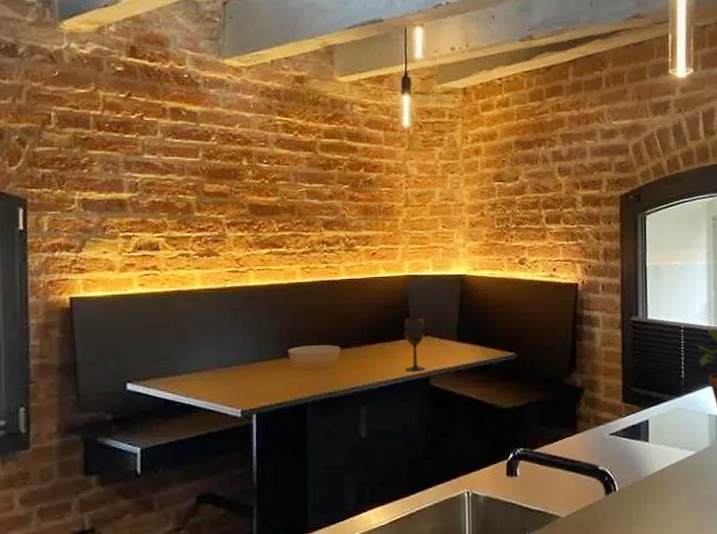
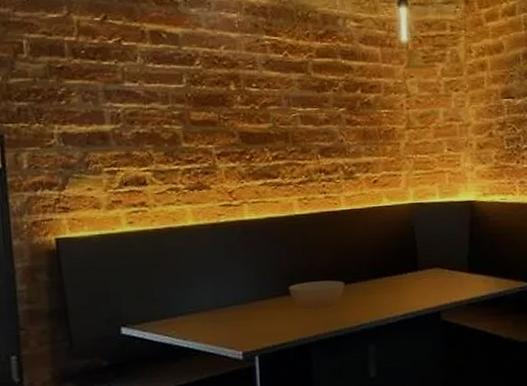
wine glass: present [403,317,426,372] -> none [410,247,436,307]

